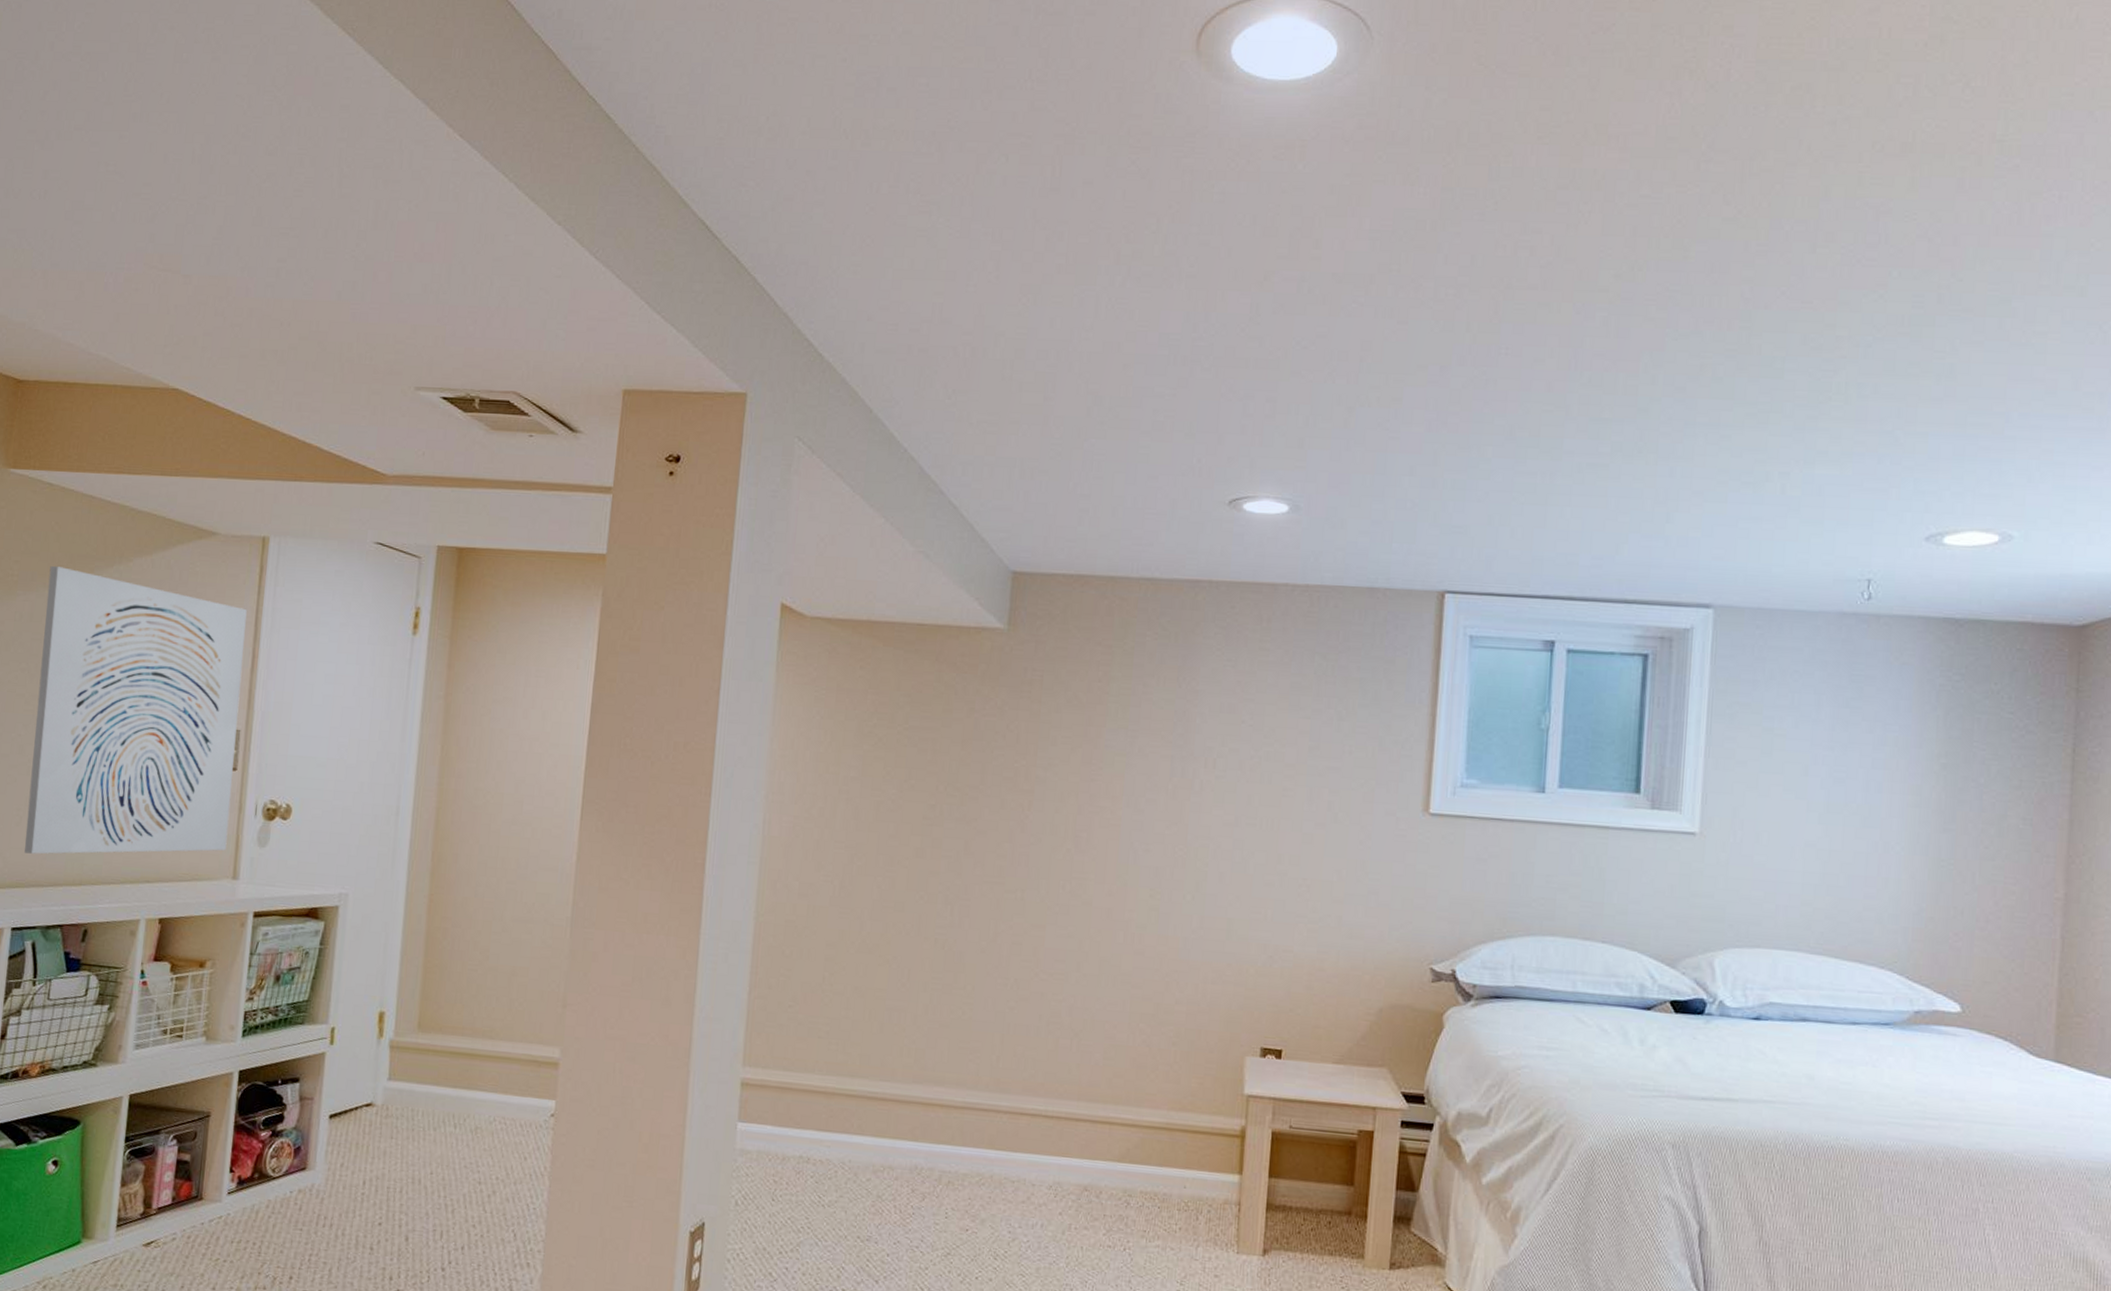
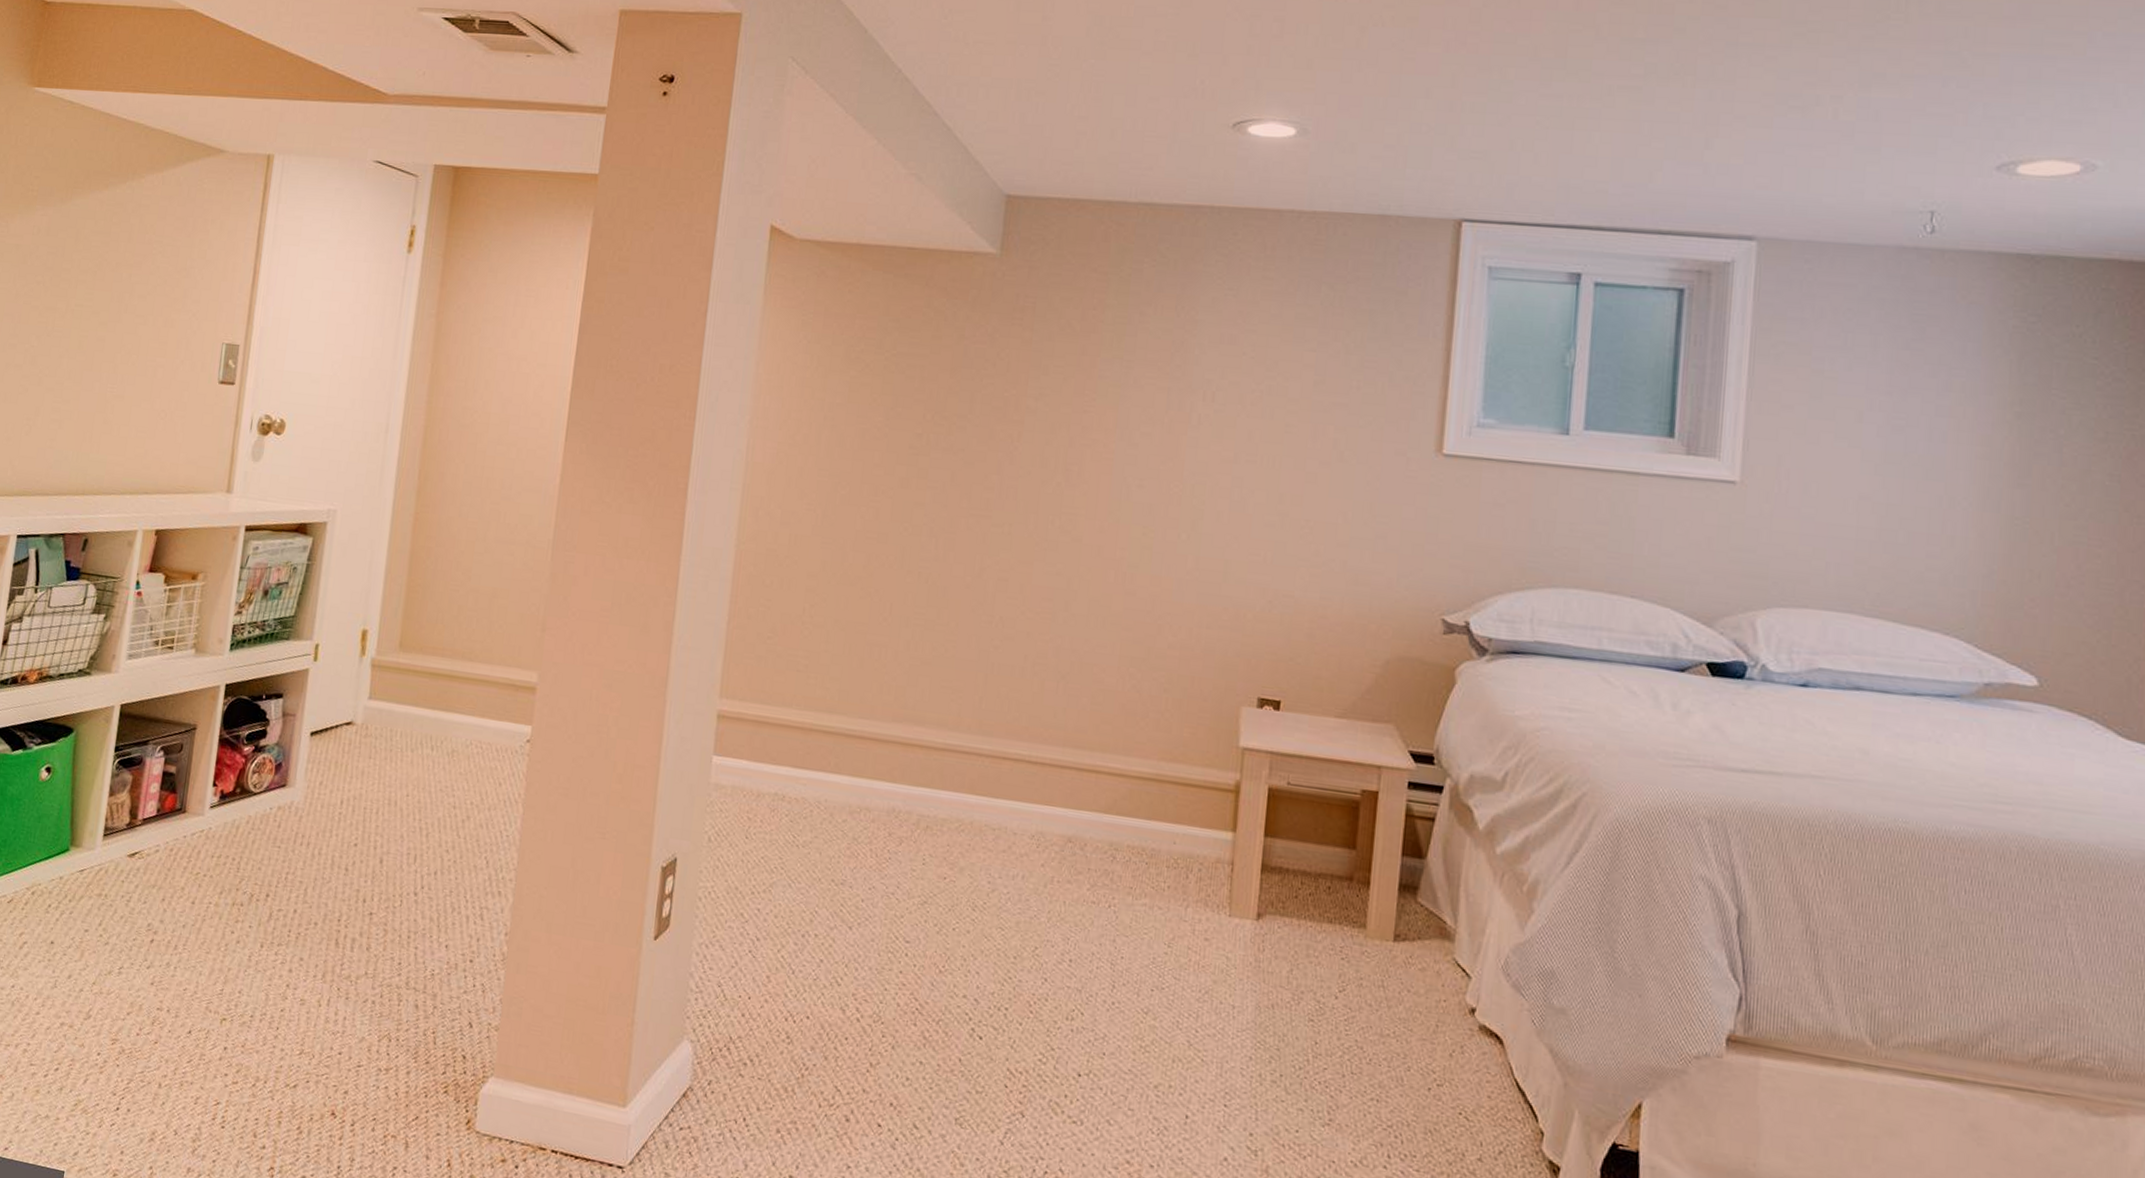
wall art: present [24,566,247,855] -> none [32,182,250,465]

